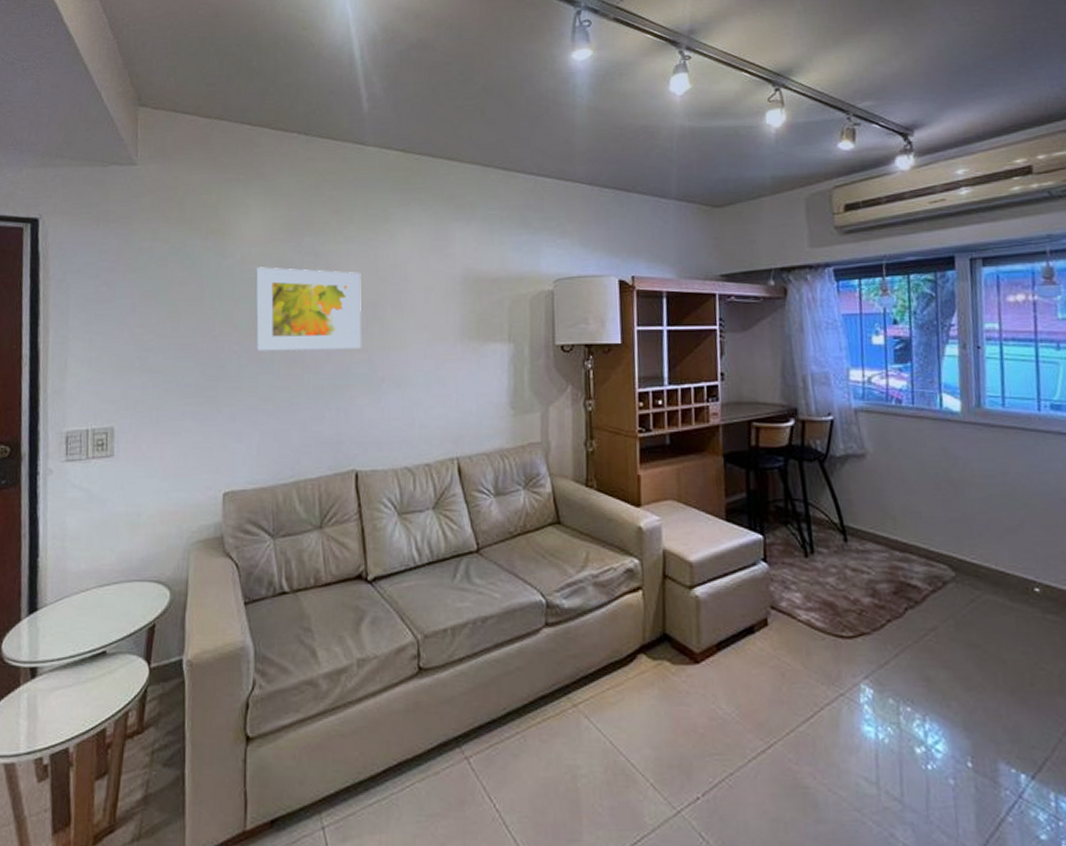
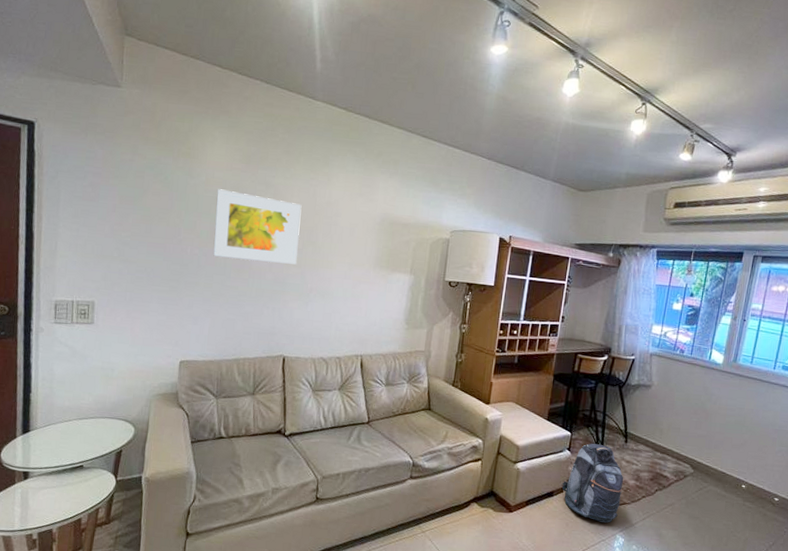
backpack: none [764,548,856,666] -> present [561,443,624,523]

